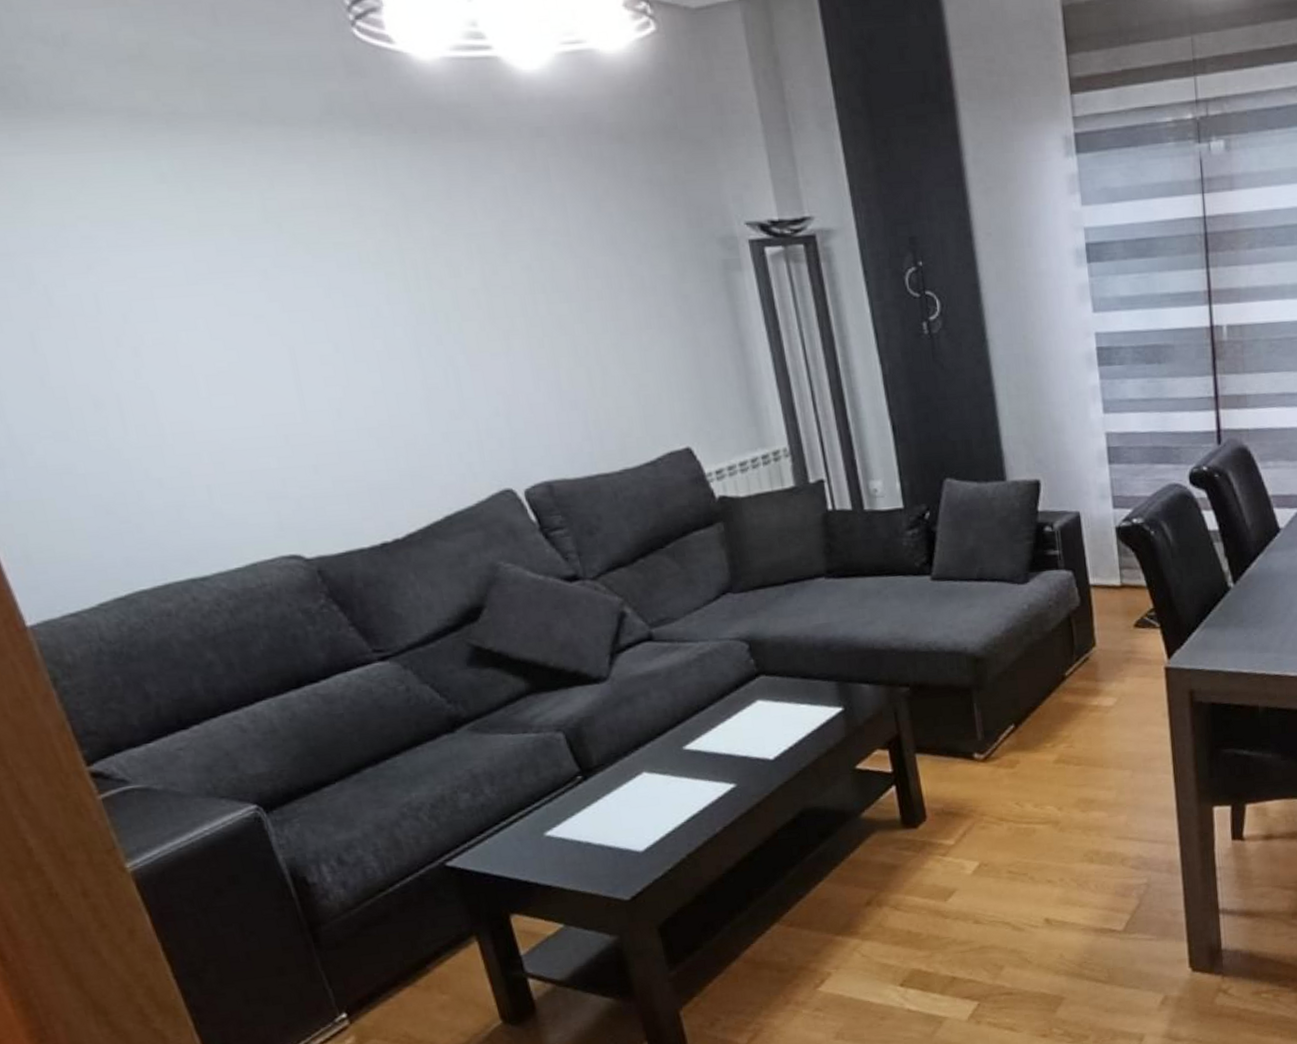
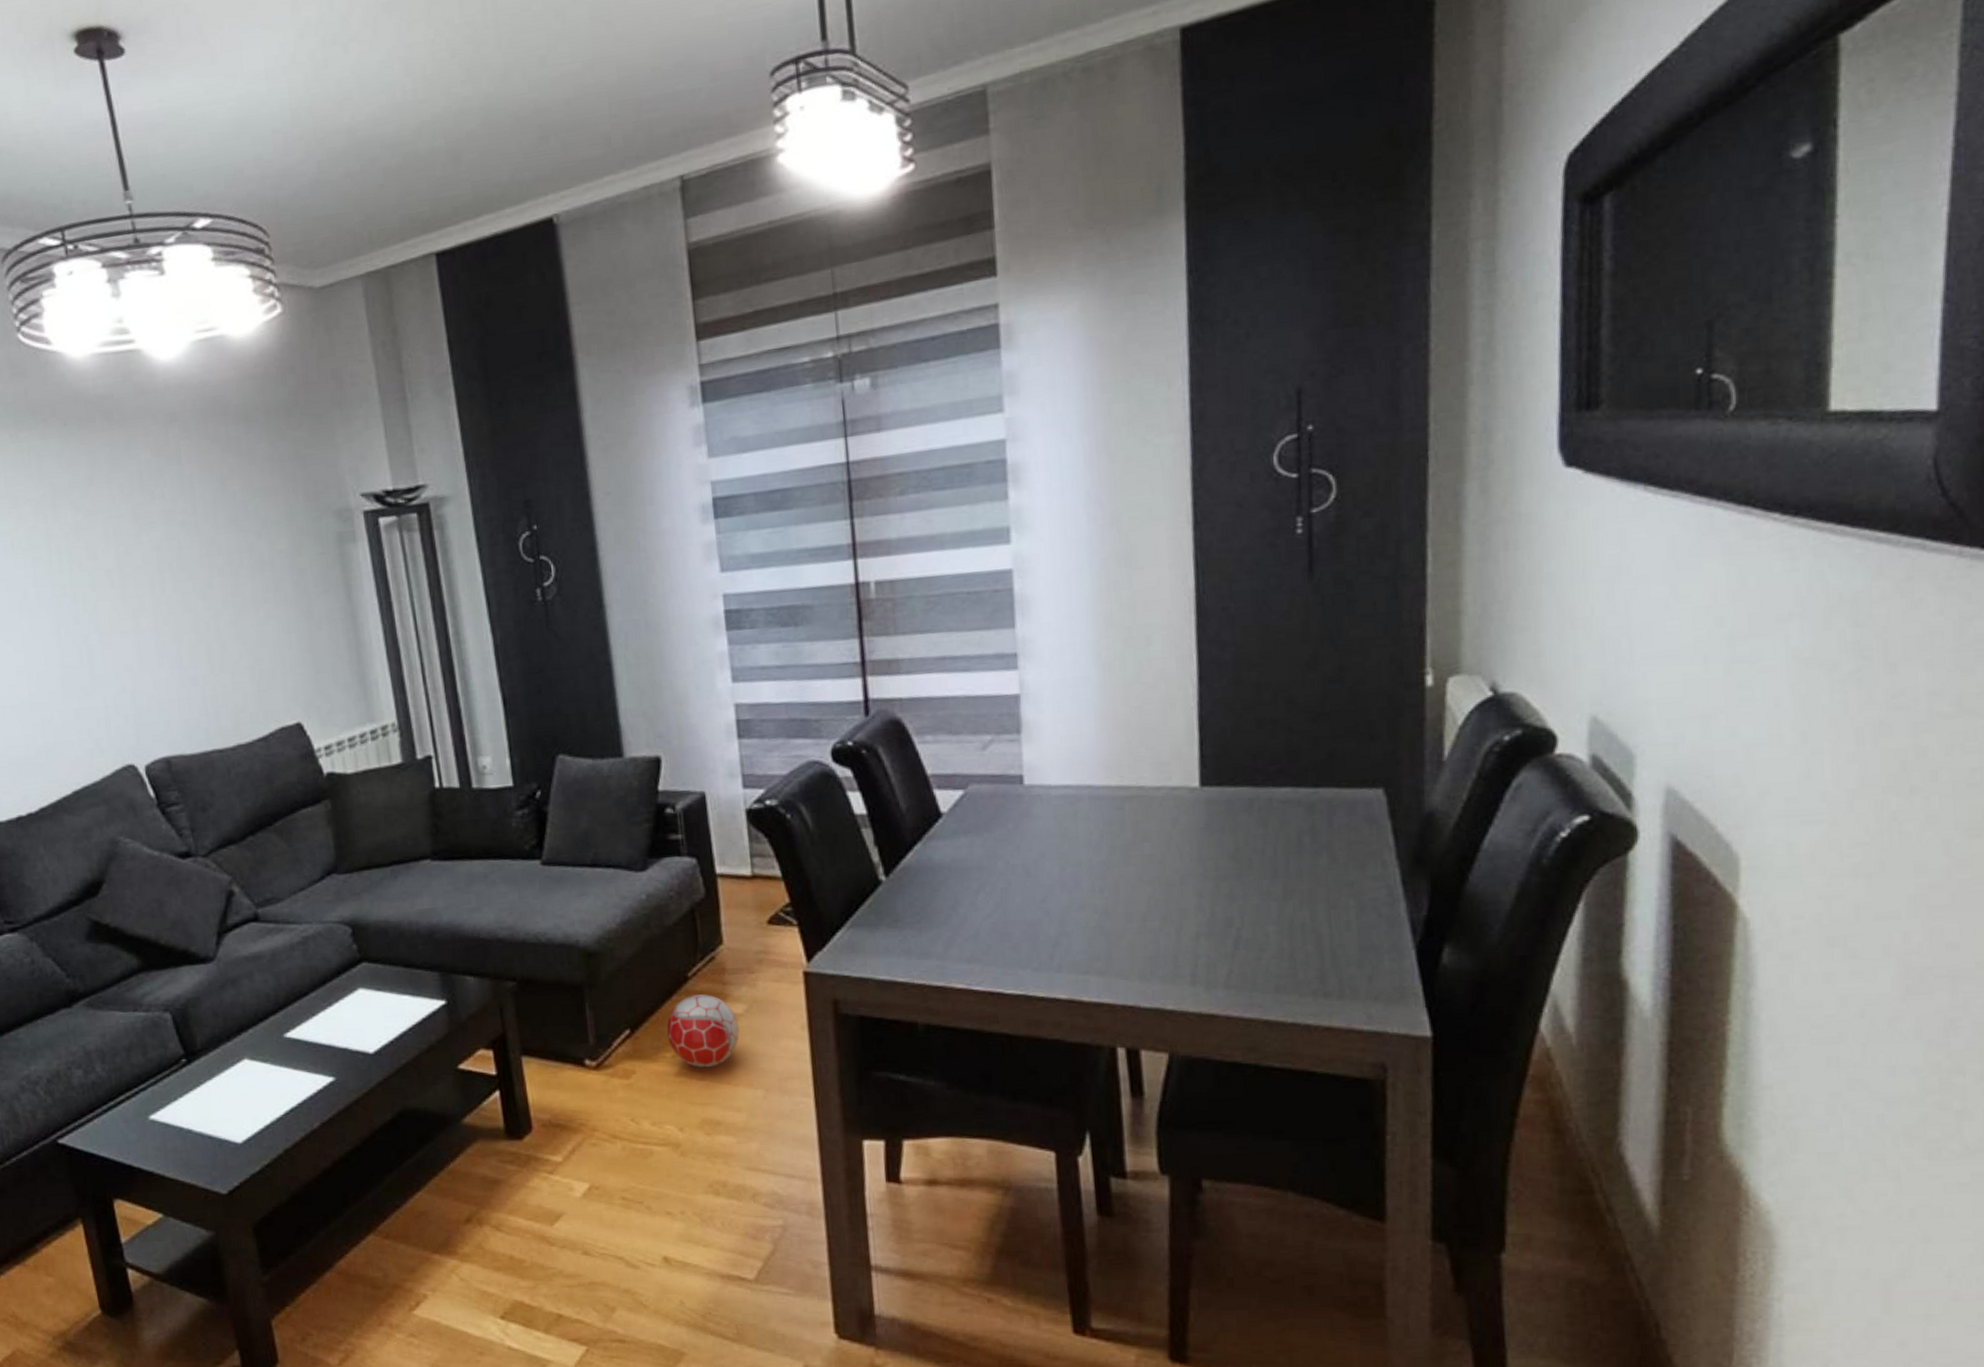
toy ball: none [1047,690,1110,755] -> present [667,994,740,1068]

